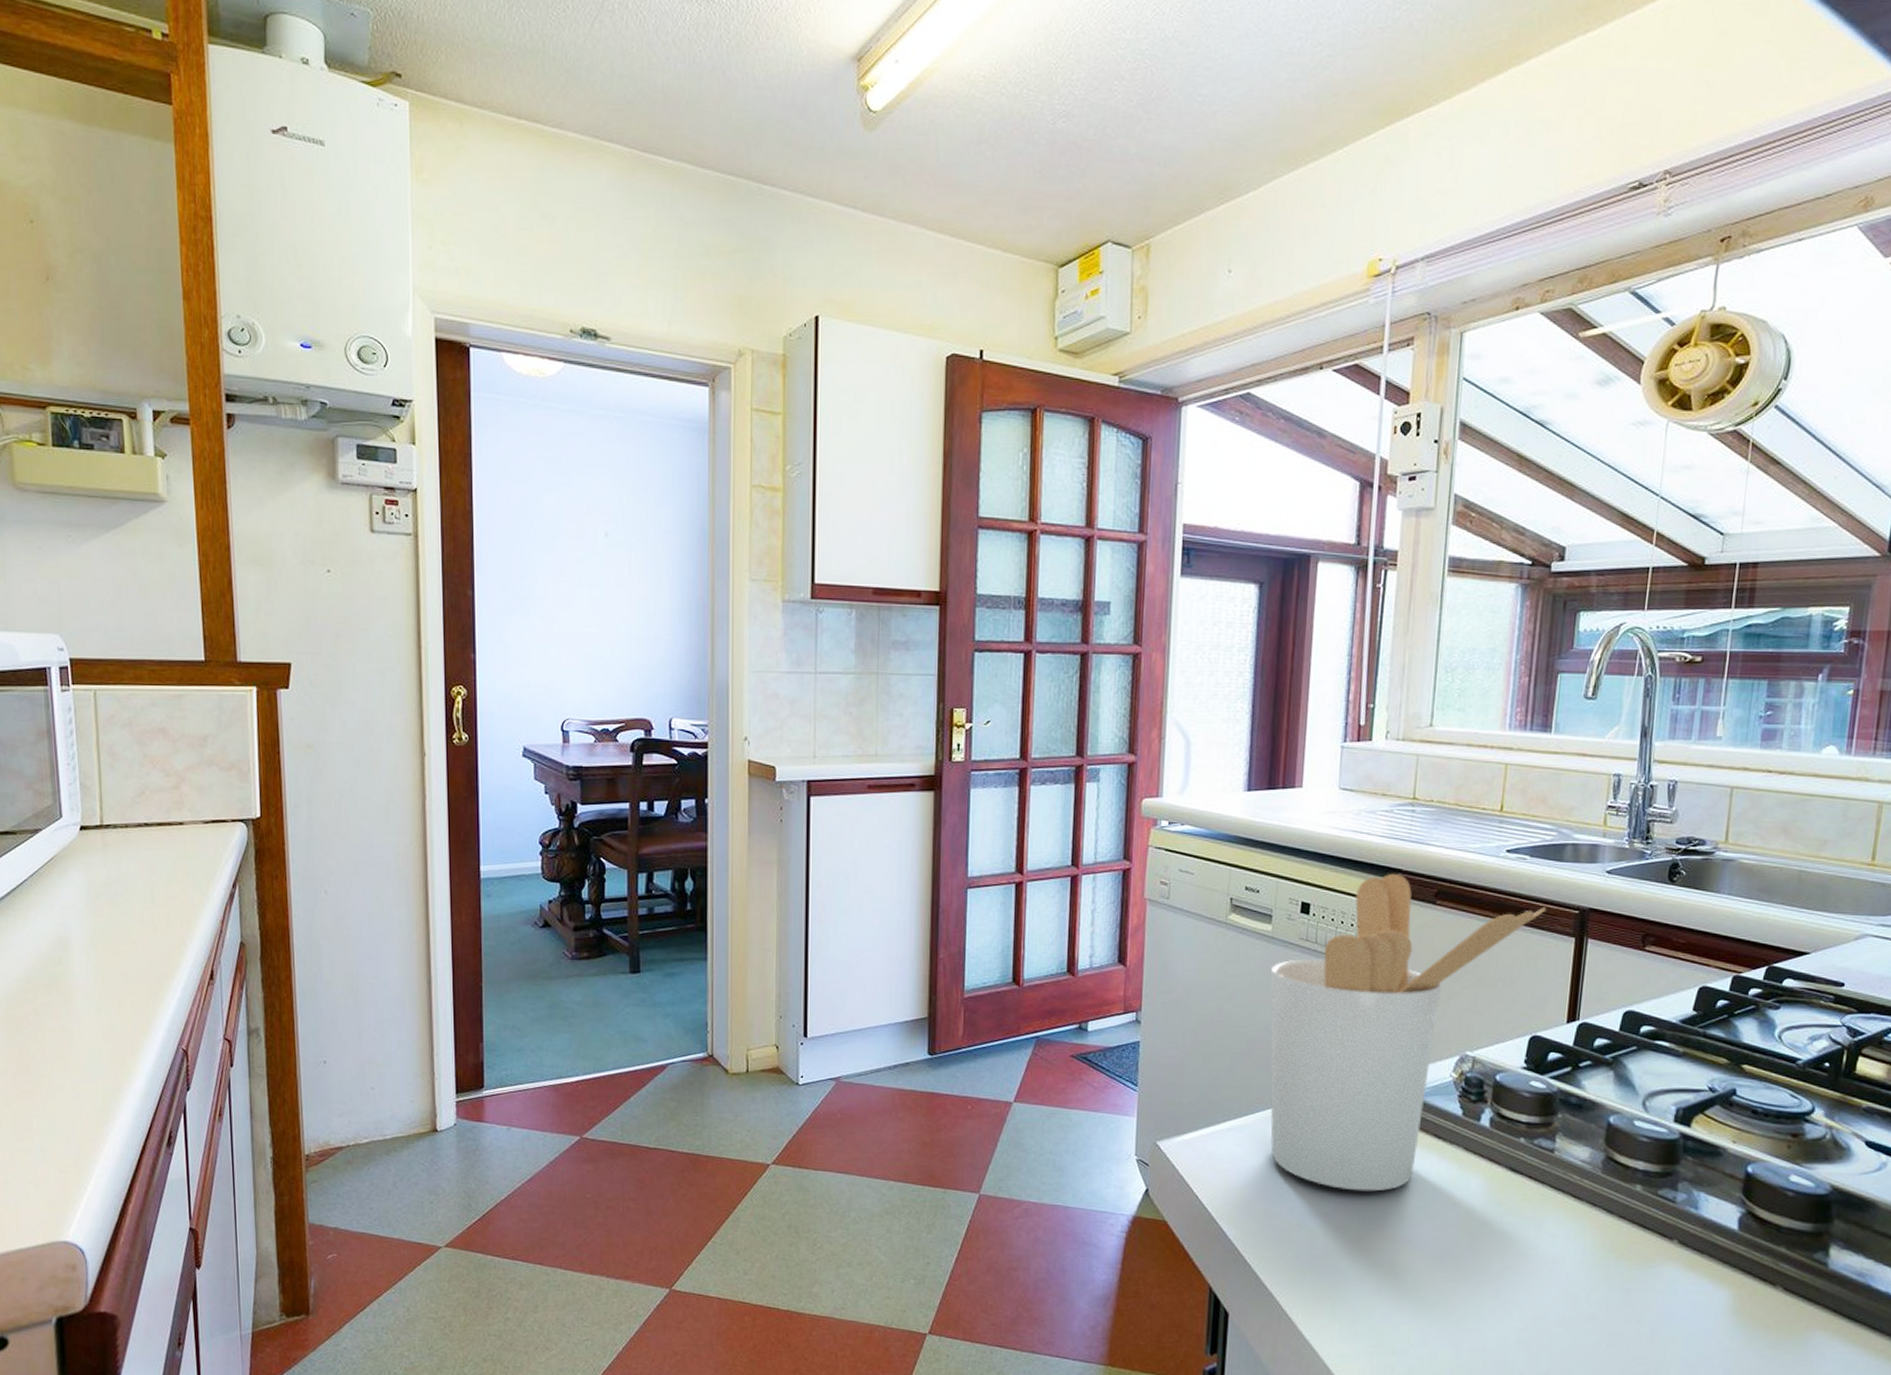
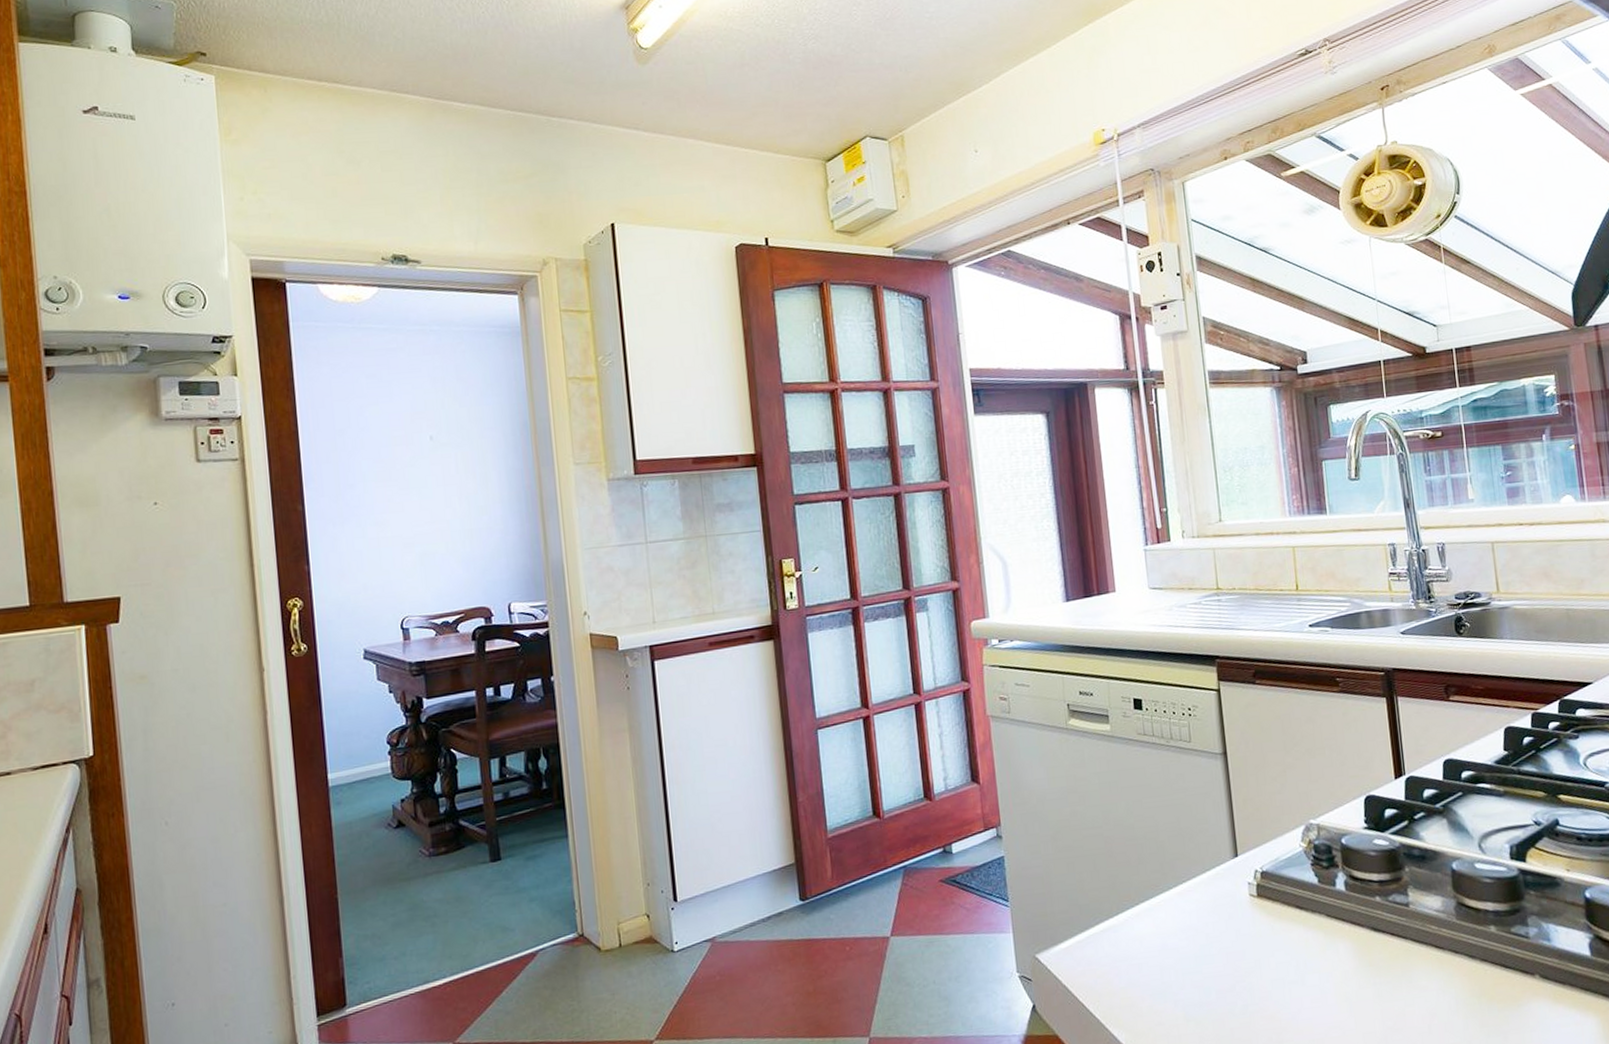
utensil holder: present [1270,873,1546,1192] -> none [1116,660,1355,976]

